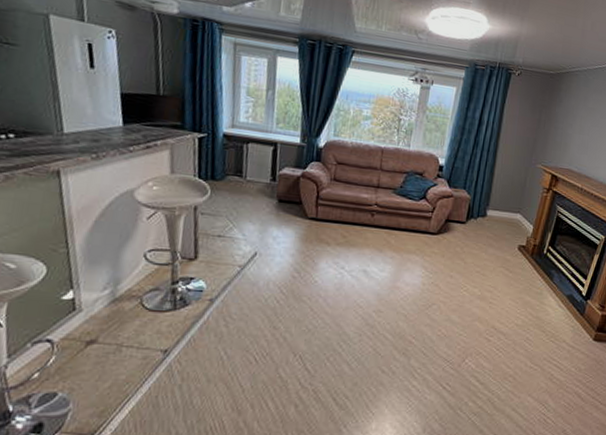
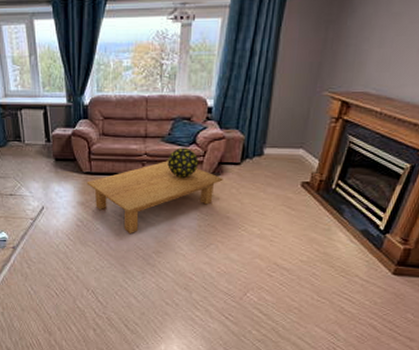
coffee table: none [310,213,449,289] -> present [86,160,223,233]
decorative sphere: none [397,201,427,232] -> present [167,147,199,178]

